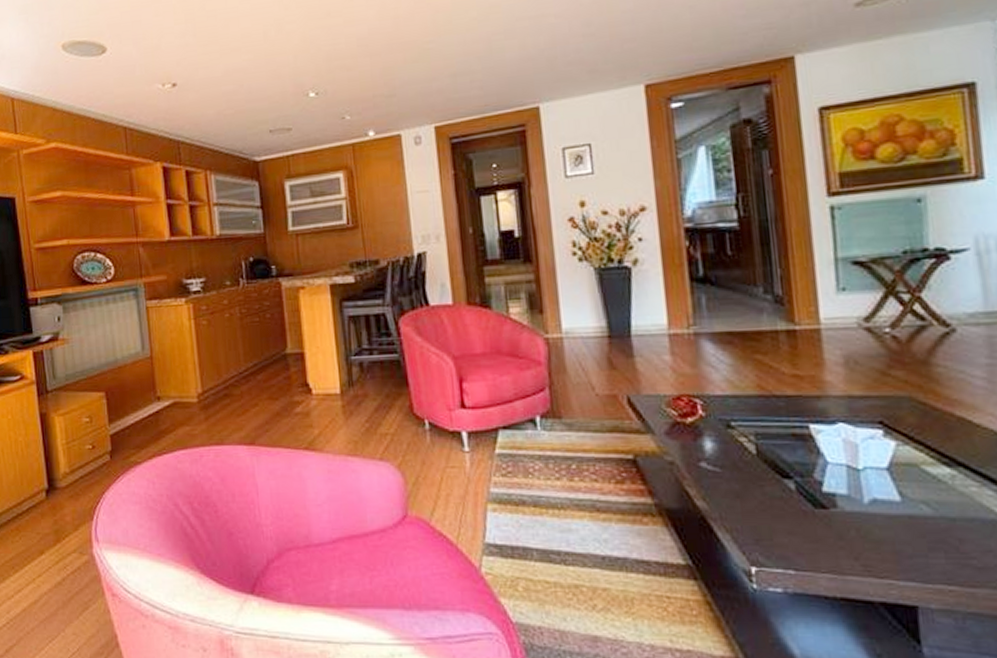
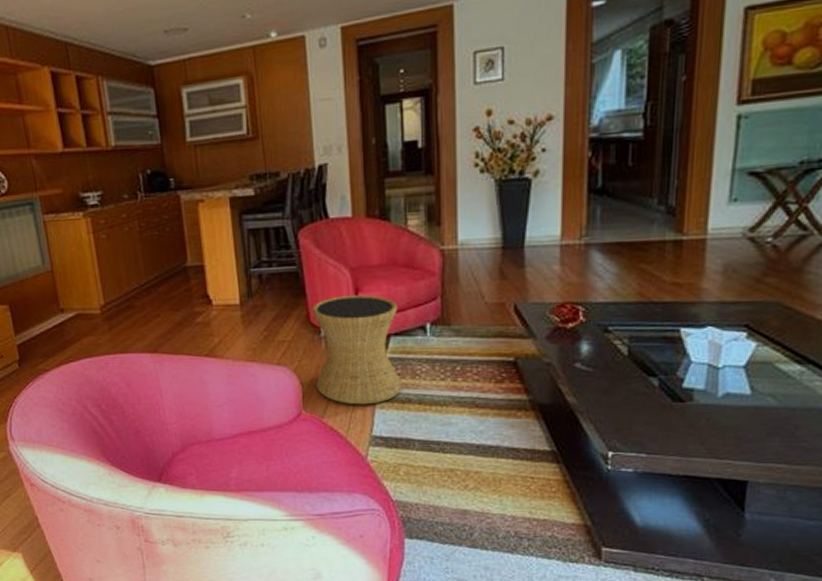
side table: none [414,384,515,507] -> present [311,294,403,405]

